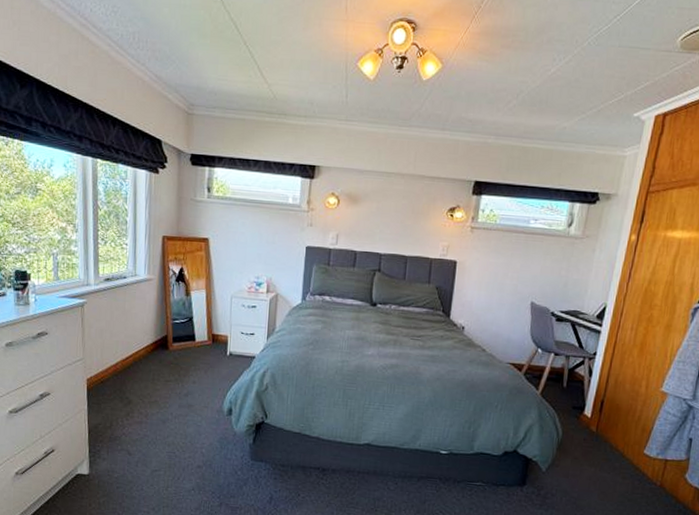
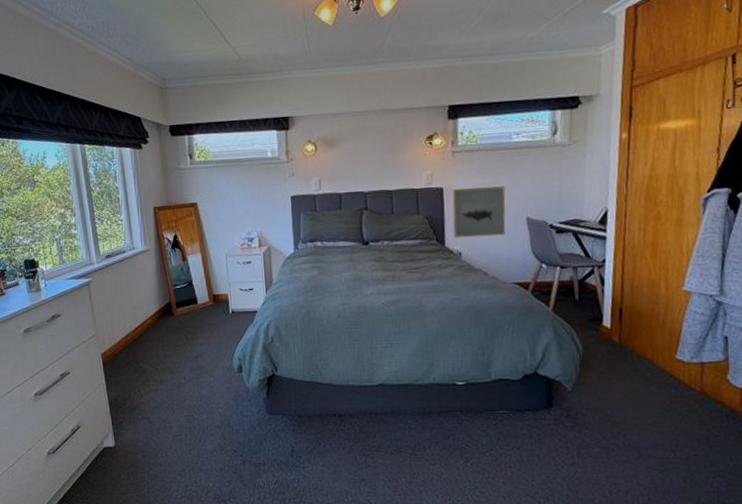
wall art: none [459,263,516,316] -> present [452,186,506,238]

